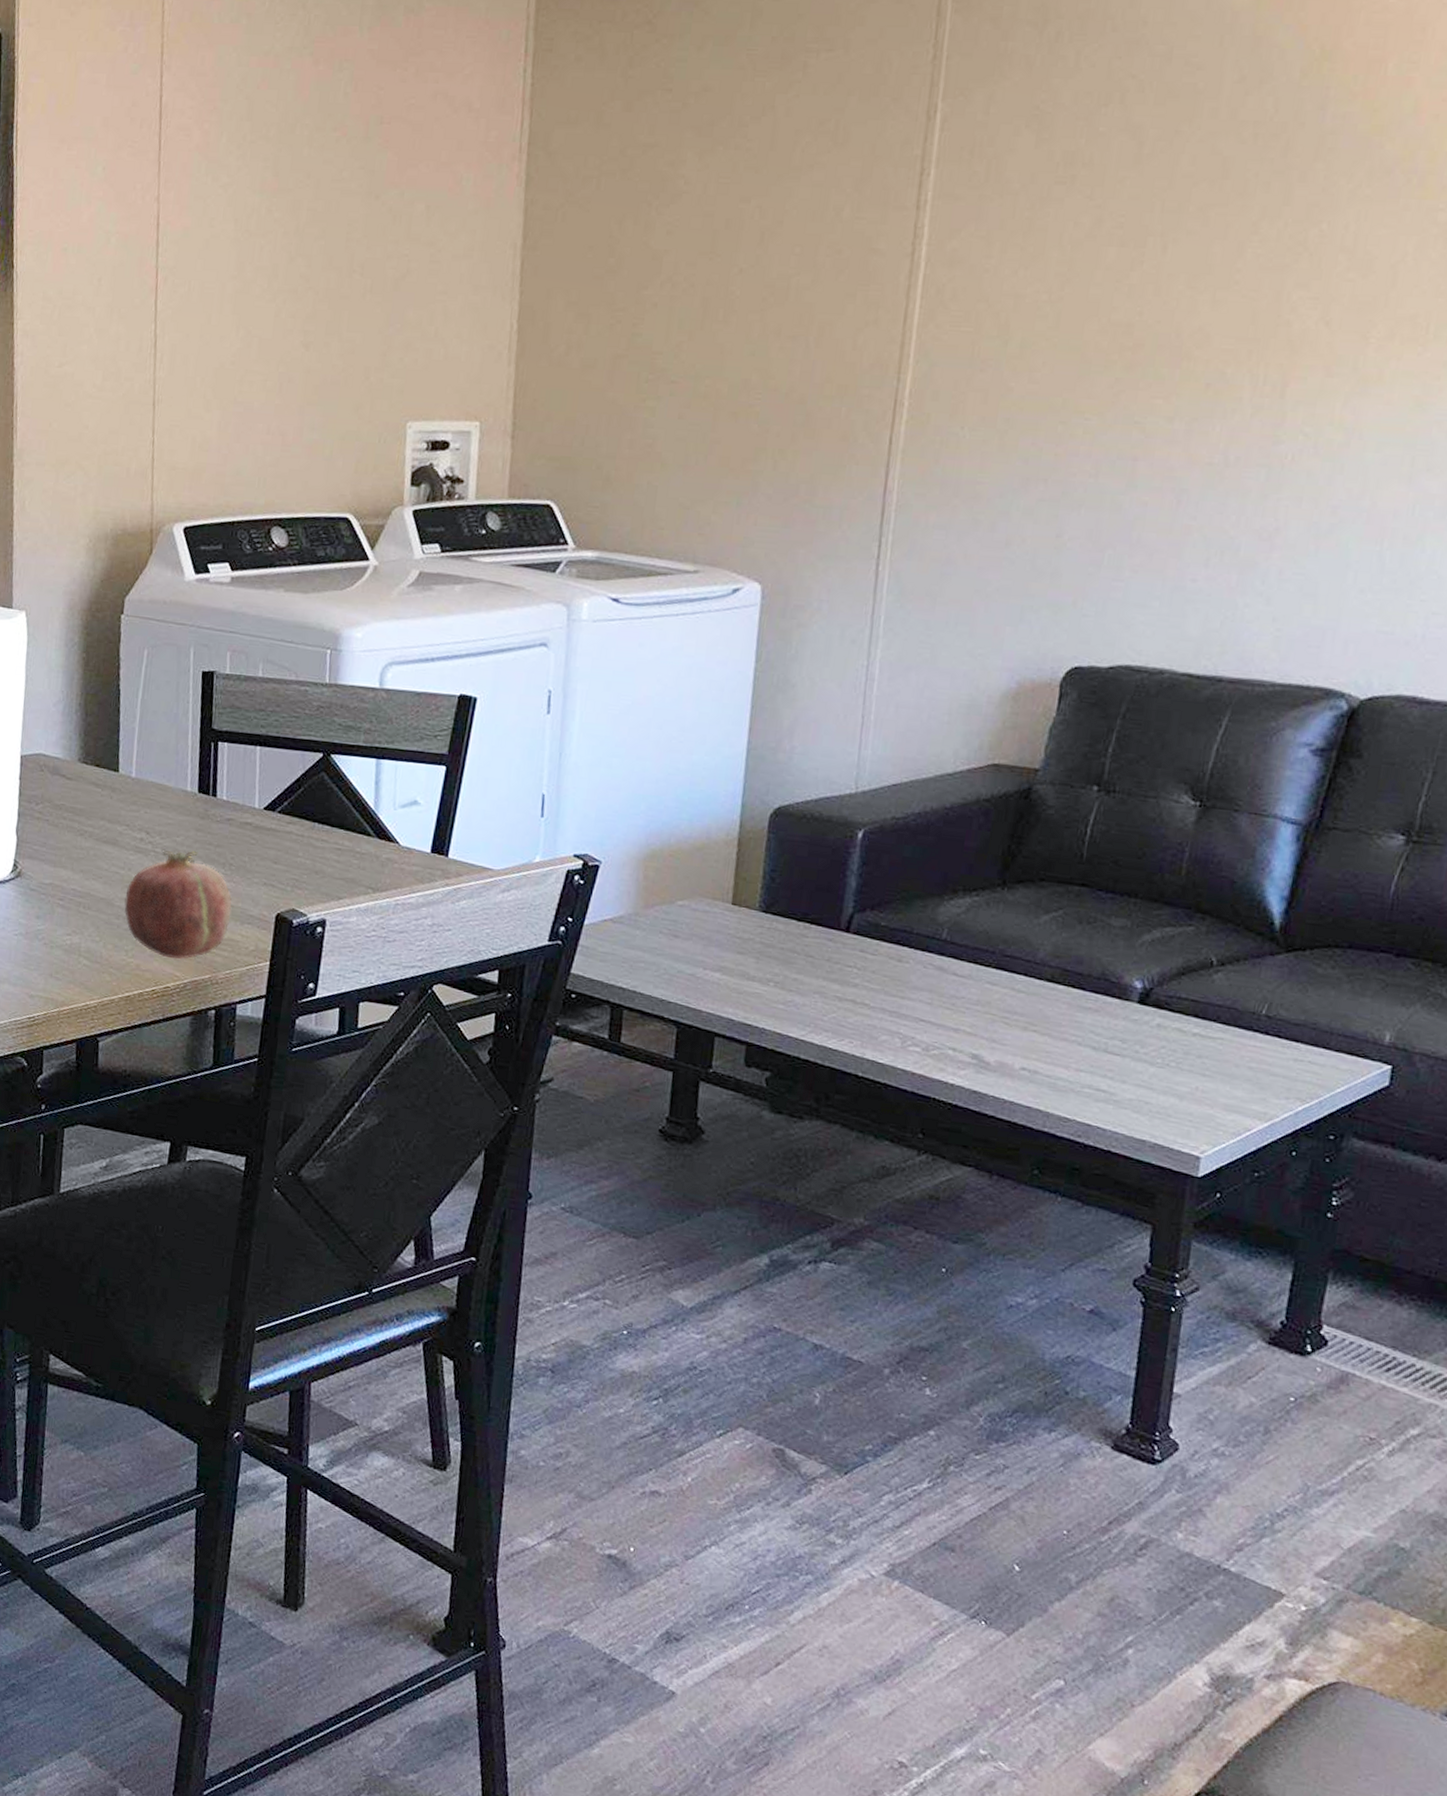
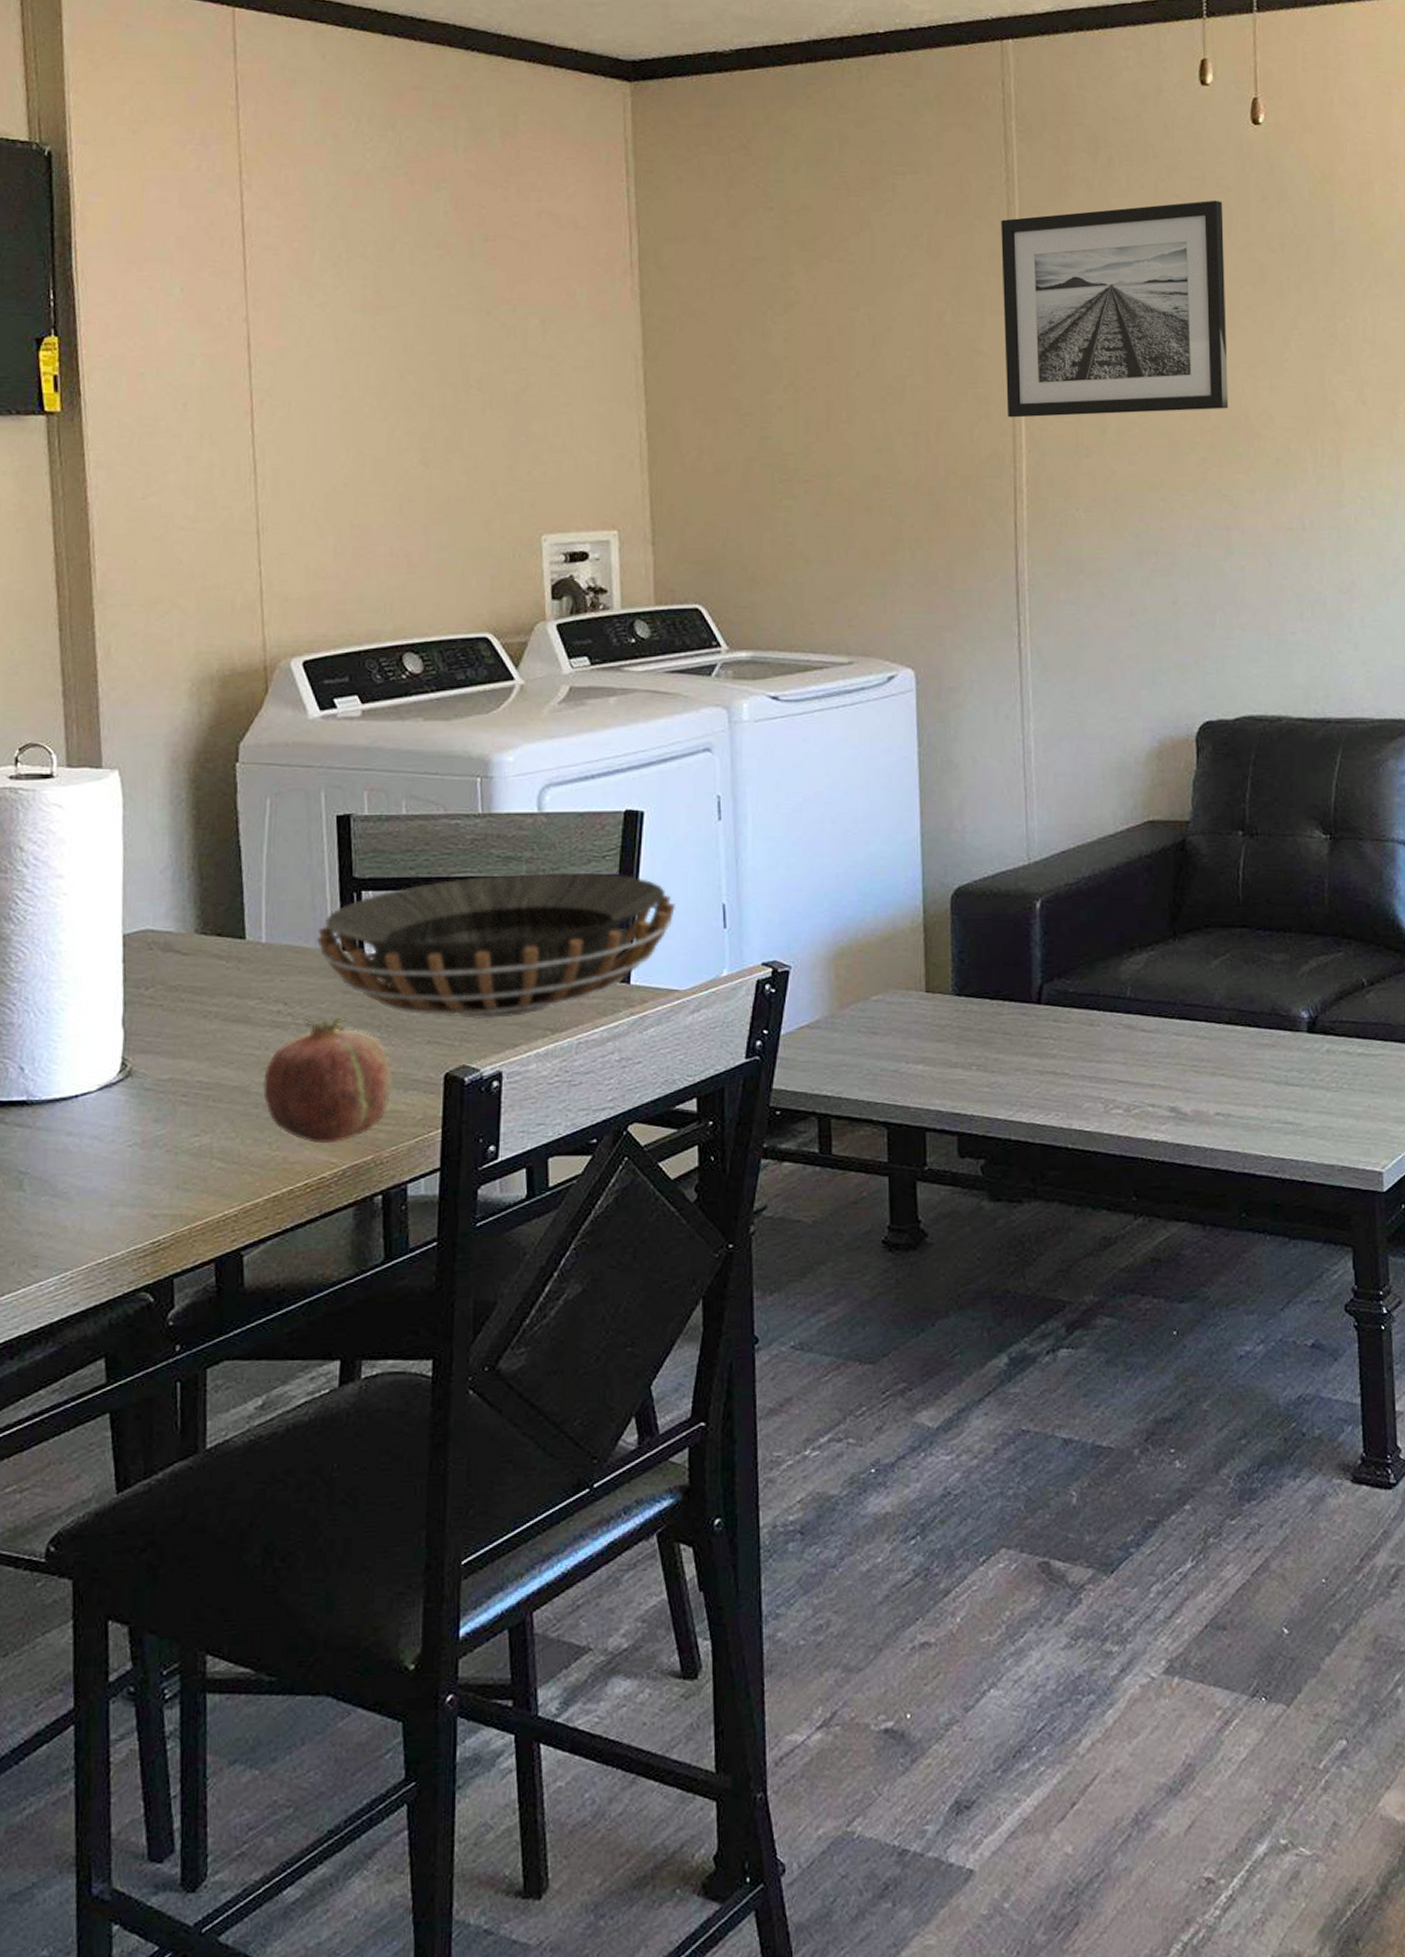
decorative bowl: none [177,740,497,873] -> present [316,871,675,1019]
wall art: none [898,81,1189,325] -> present [1001,200,1229,418]

